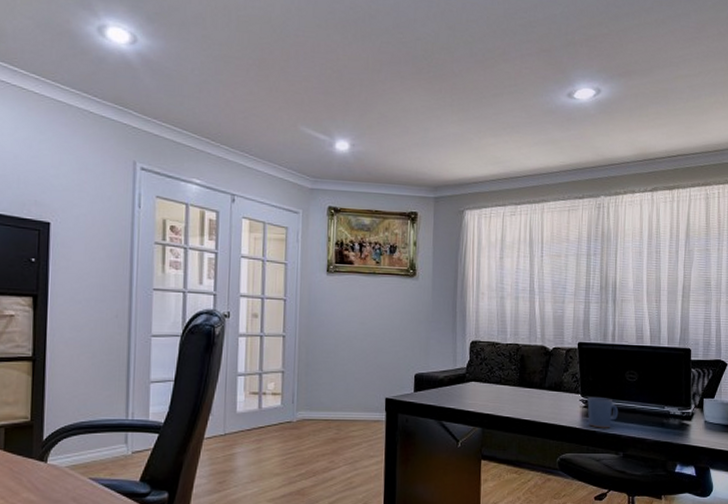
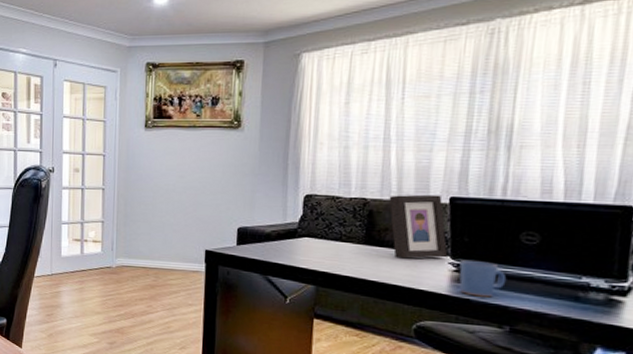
picture frame: none [535,340,579,398] -> present [389,194,448,259]

